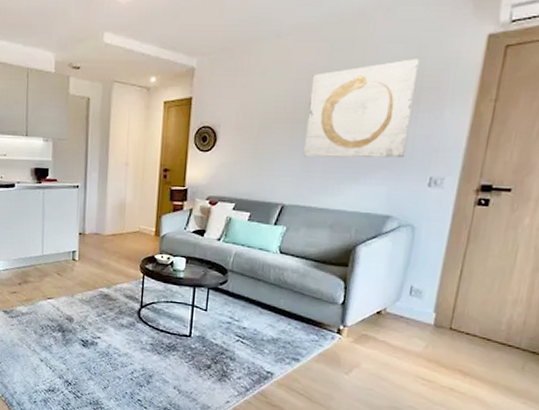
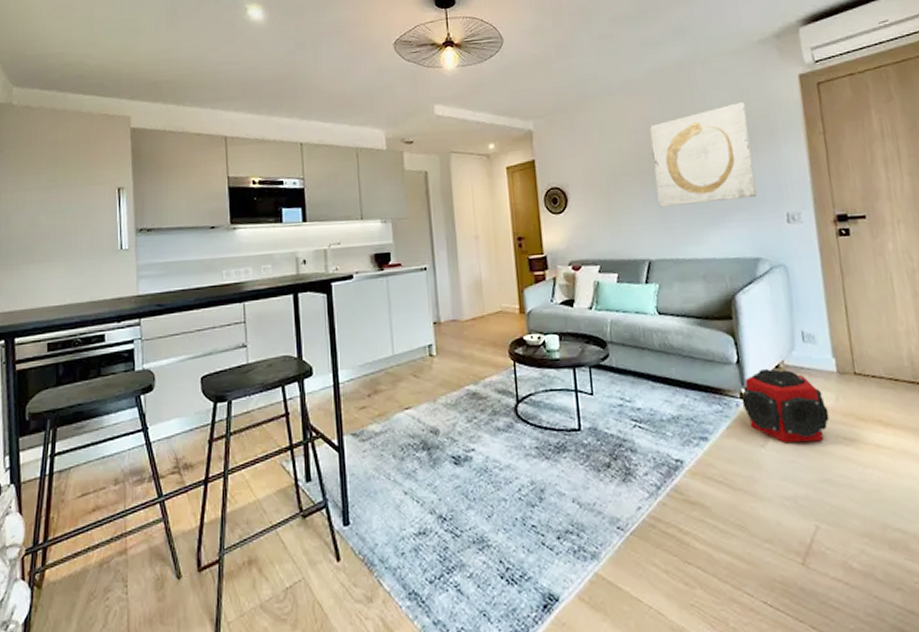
speaker: none [337,312,415,378] -> present [741,368,830,443]

